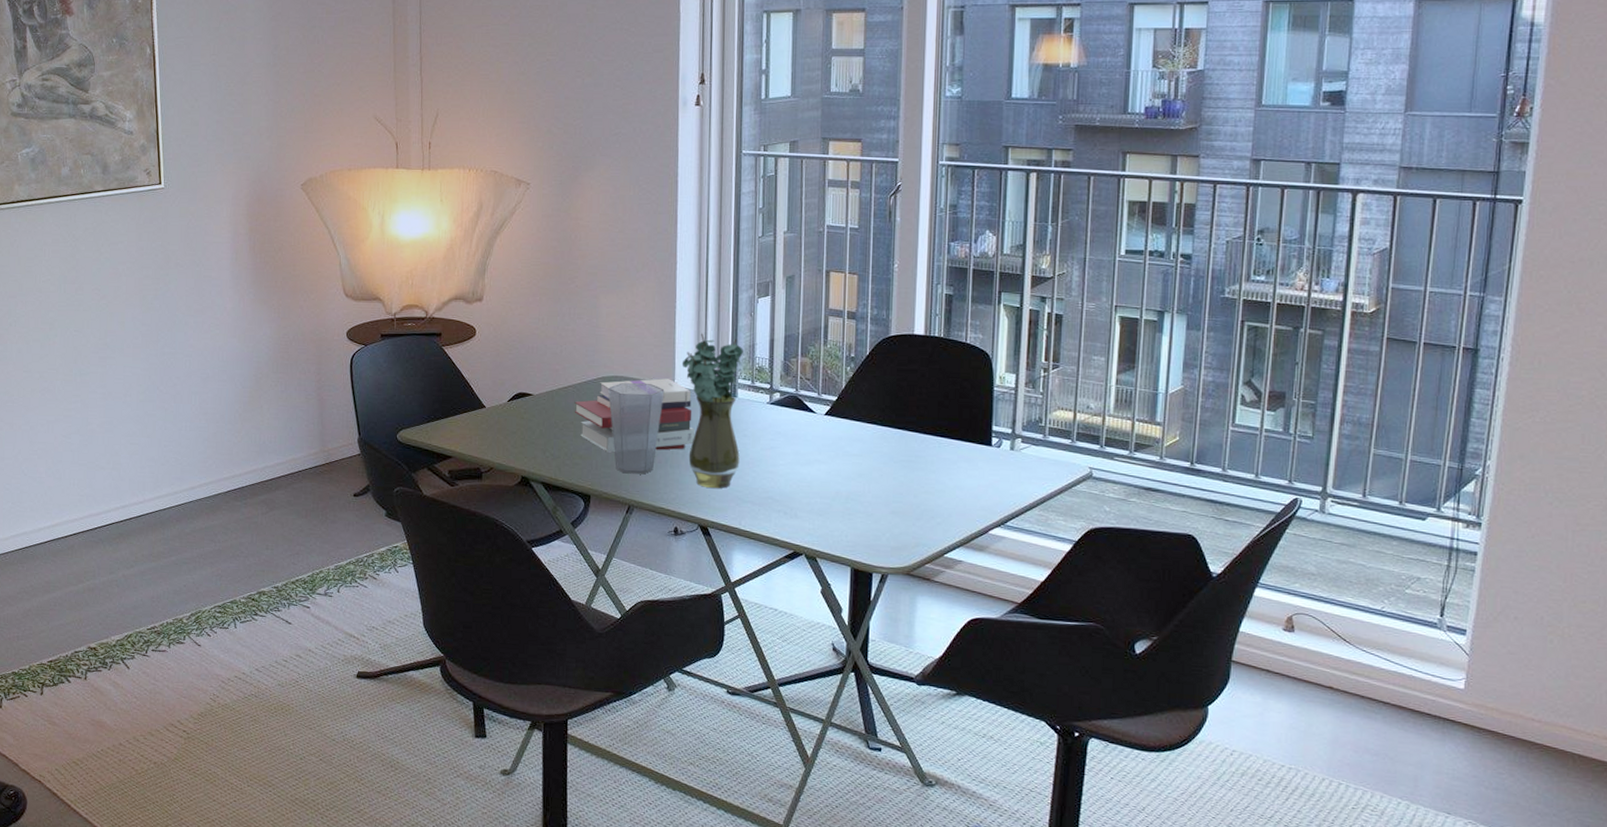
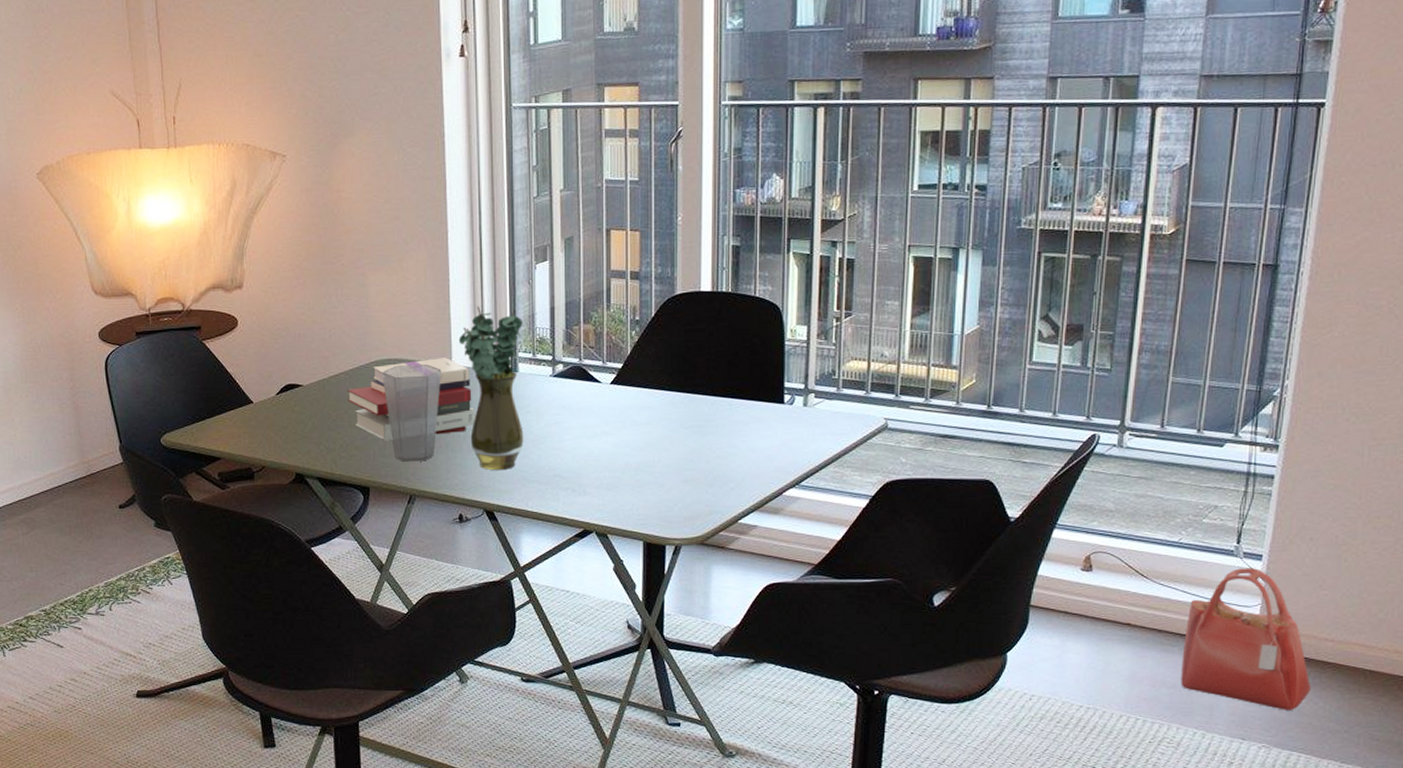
handbag: none [1384,641,1518,788] -> present [1180,568,1311,710]

